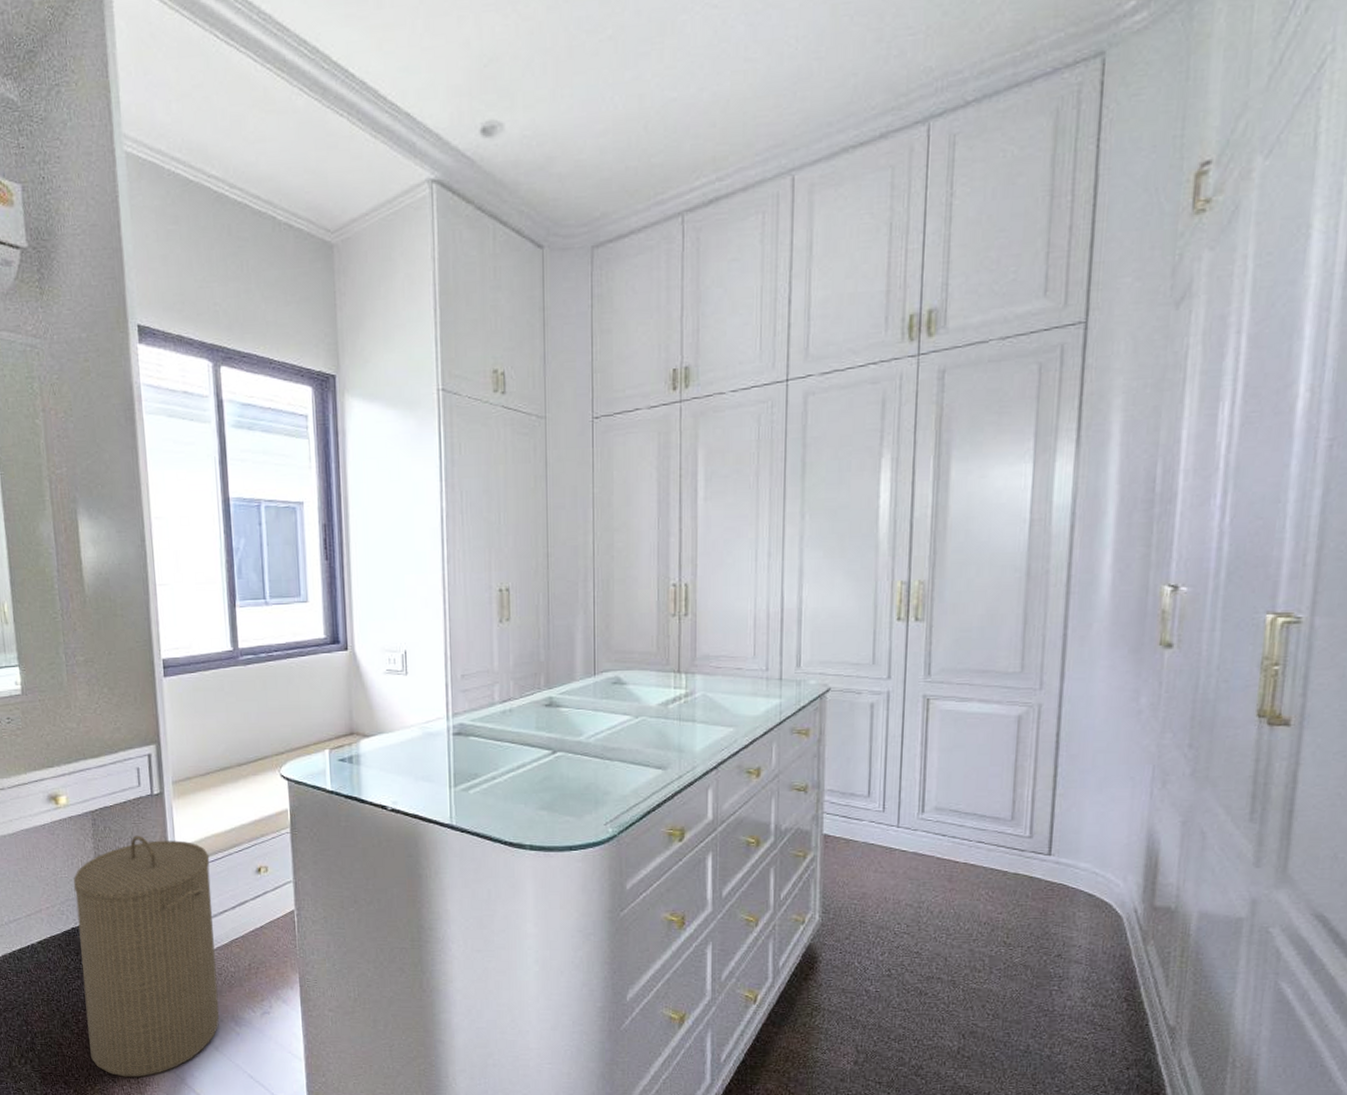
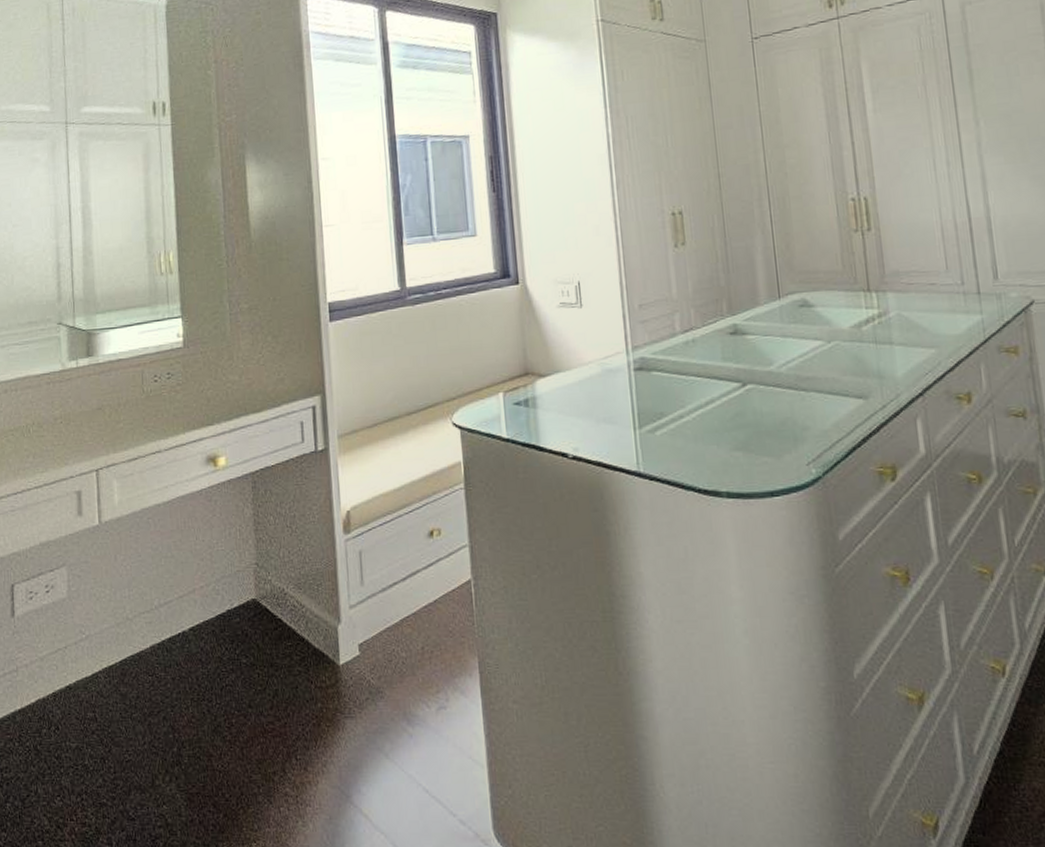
laundry hamper: present [73,835,220,1077] -> none [230,498,390,796]

